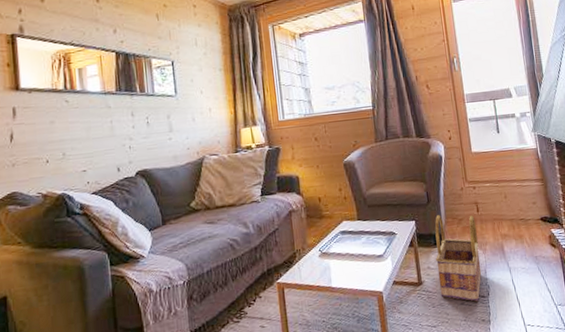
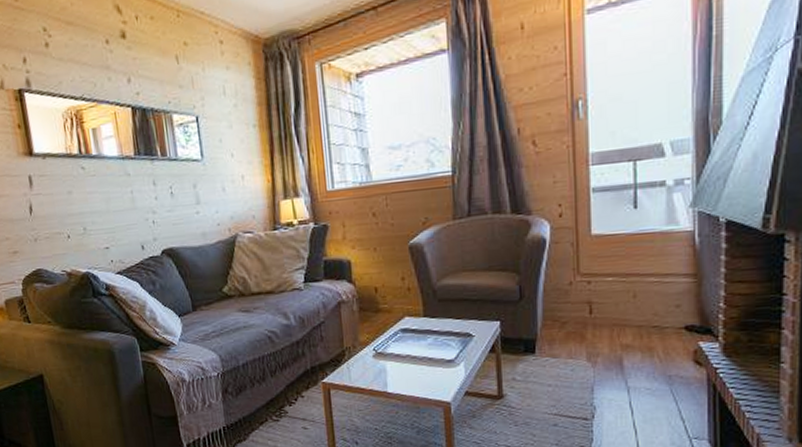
basket: present [434,215,482,302] -> none [523,315,587,424]

